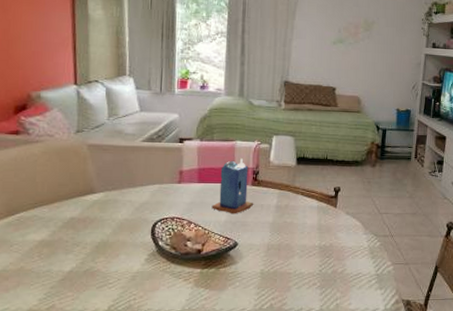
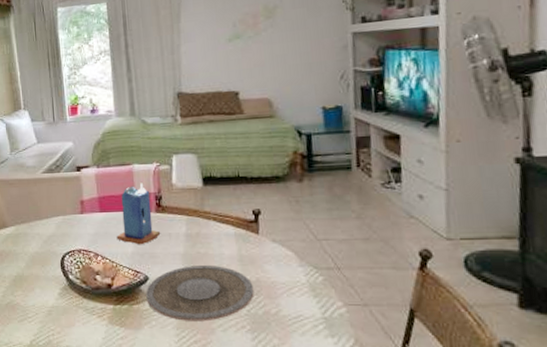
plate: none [233,232,327,281] -> present [146,264,254,322]

